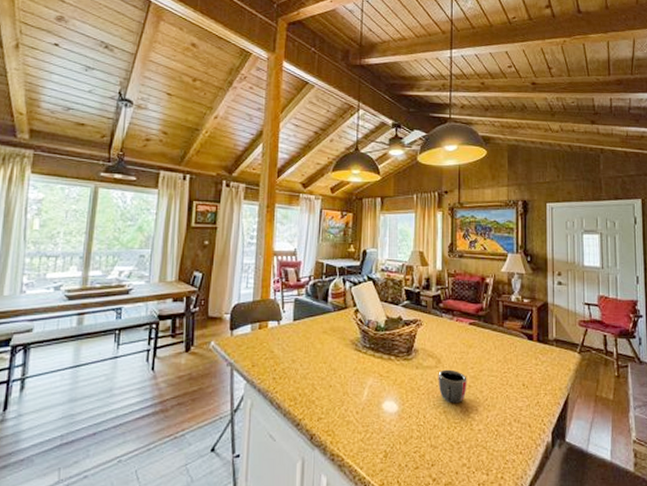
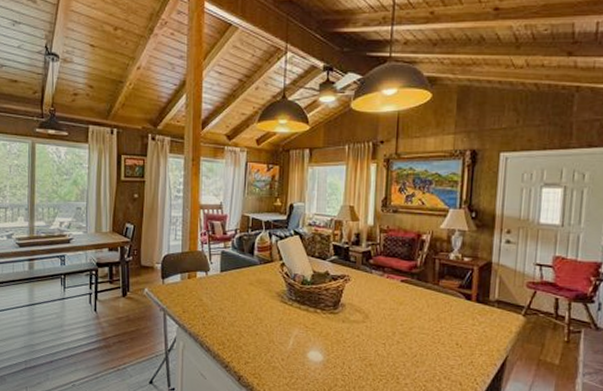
mug: present [438,369,467,404] -> none [364,324,396,358]

